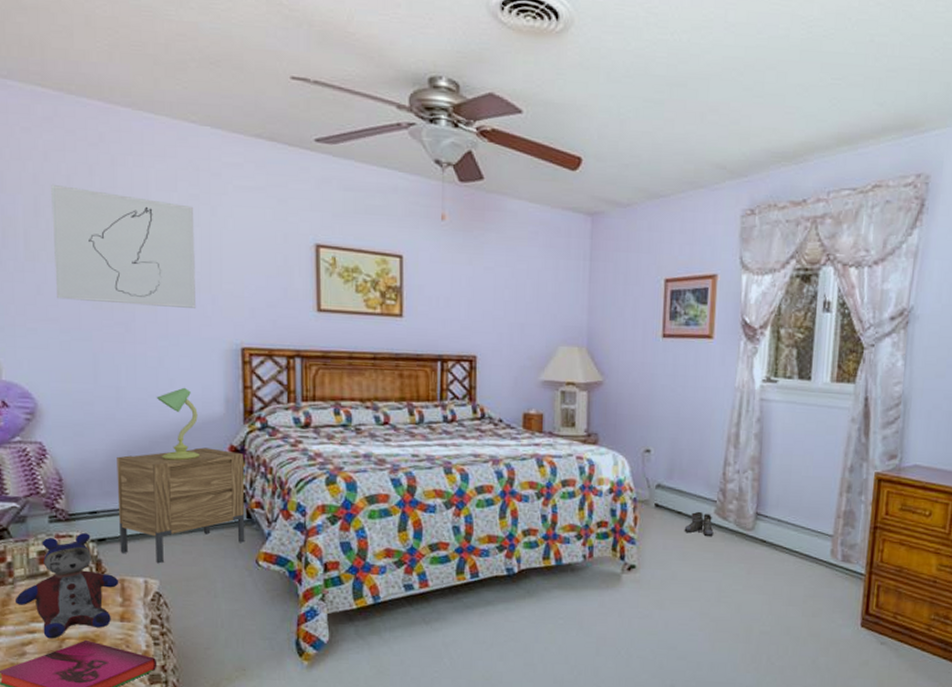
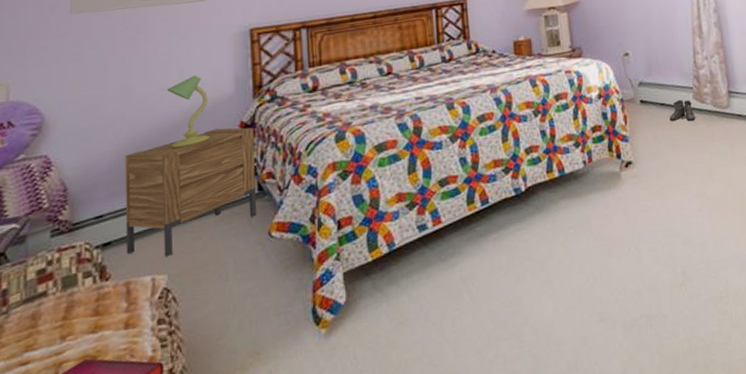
stuffed bear: present [14,533,119,639] -> none [7,240,125,367]

